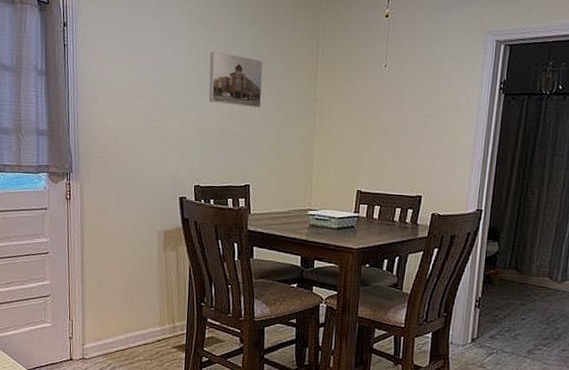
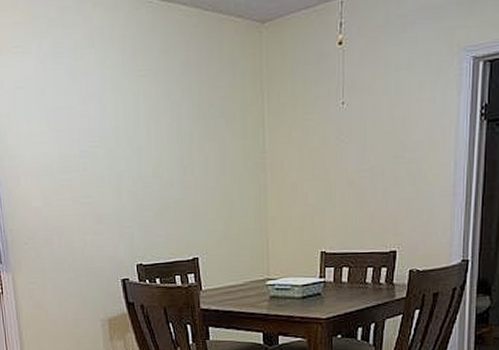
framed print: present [209,51,263,108] -> none [140,108,203,169]

